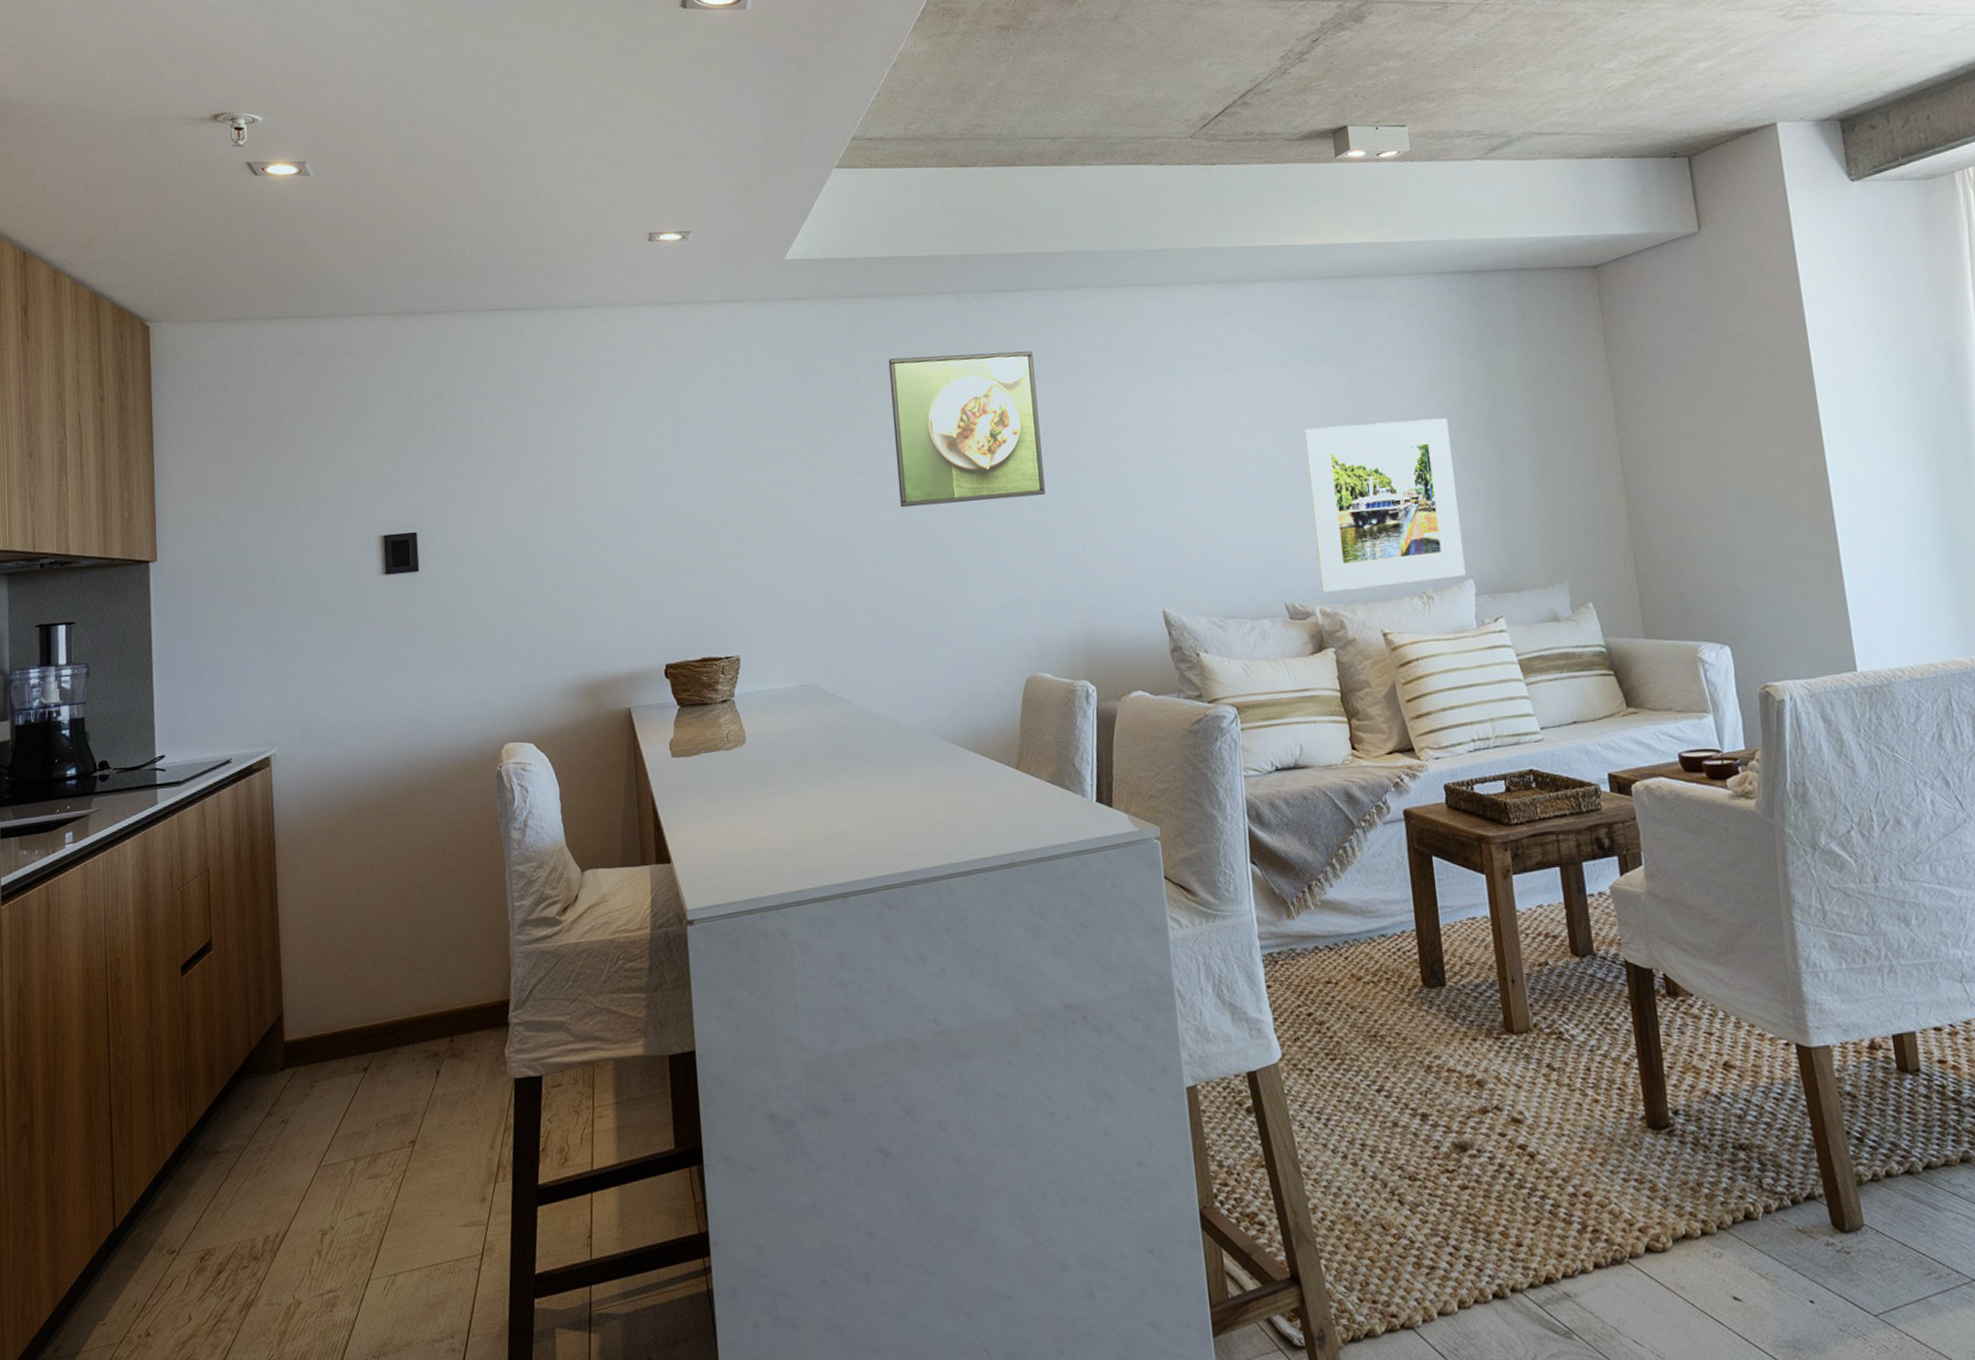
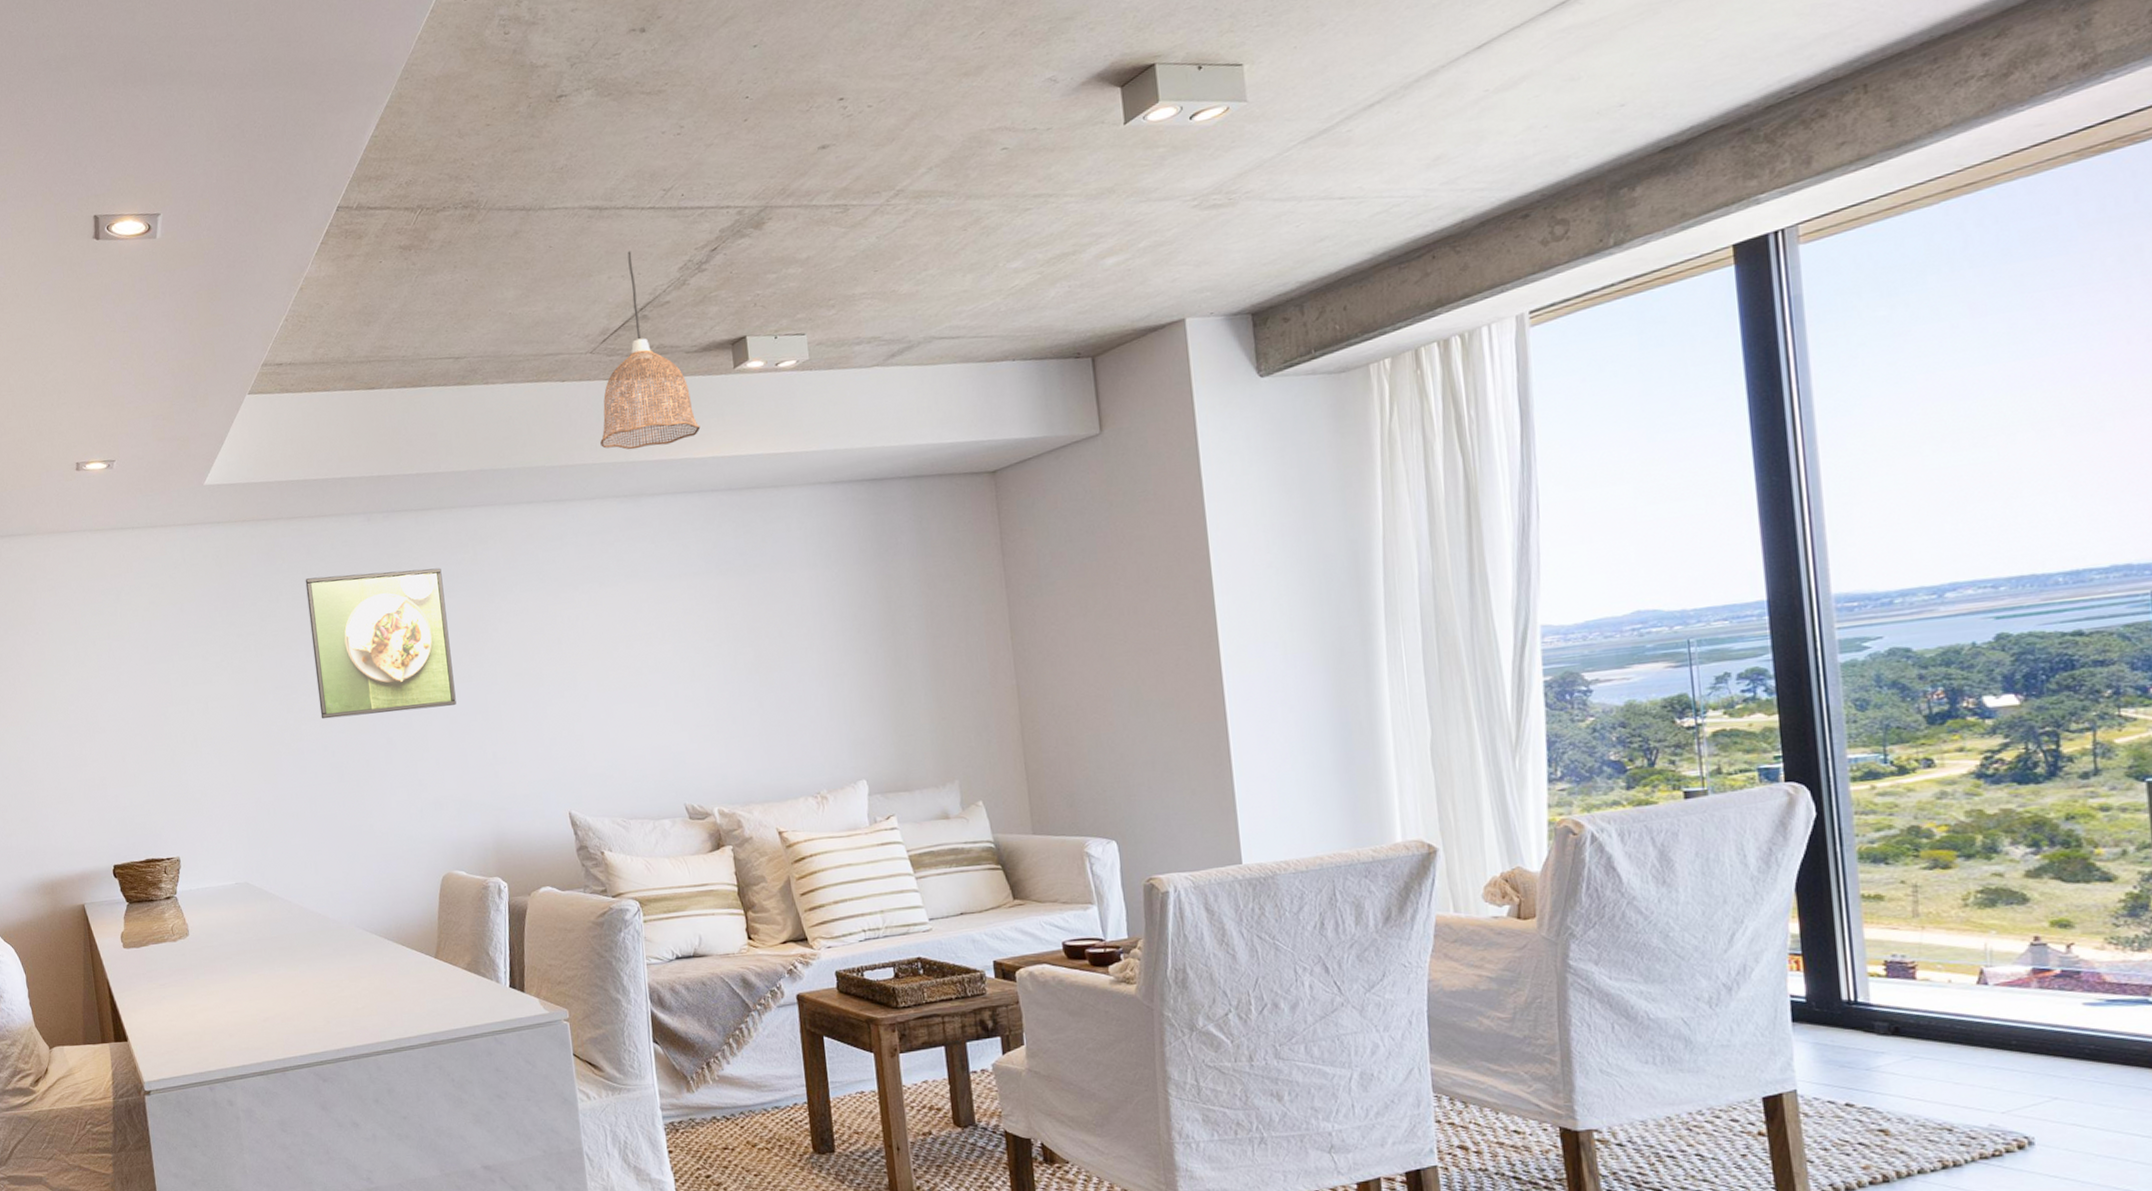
pendant lamp: none [1199,39,1302,236] -> present [600,251,701,450]
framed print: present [1303,417,1466,592] -> none [702,624,859,794]

